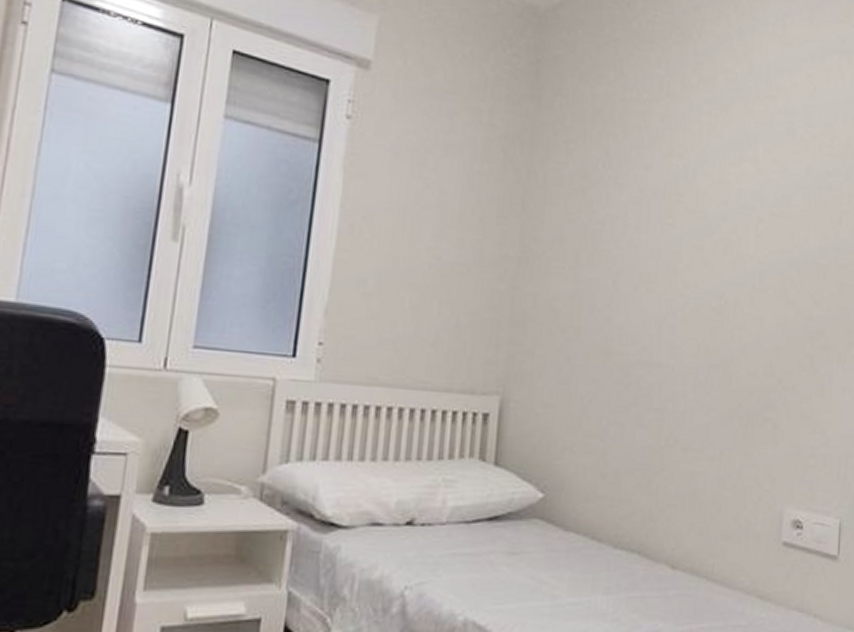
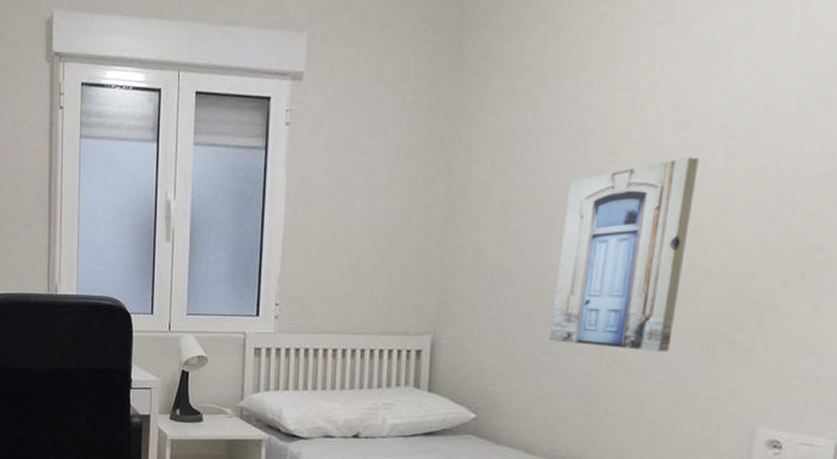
wall art: none [615,232,737,427] -> present [549,157,699,352]

